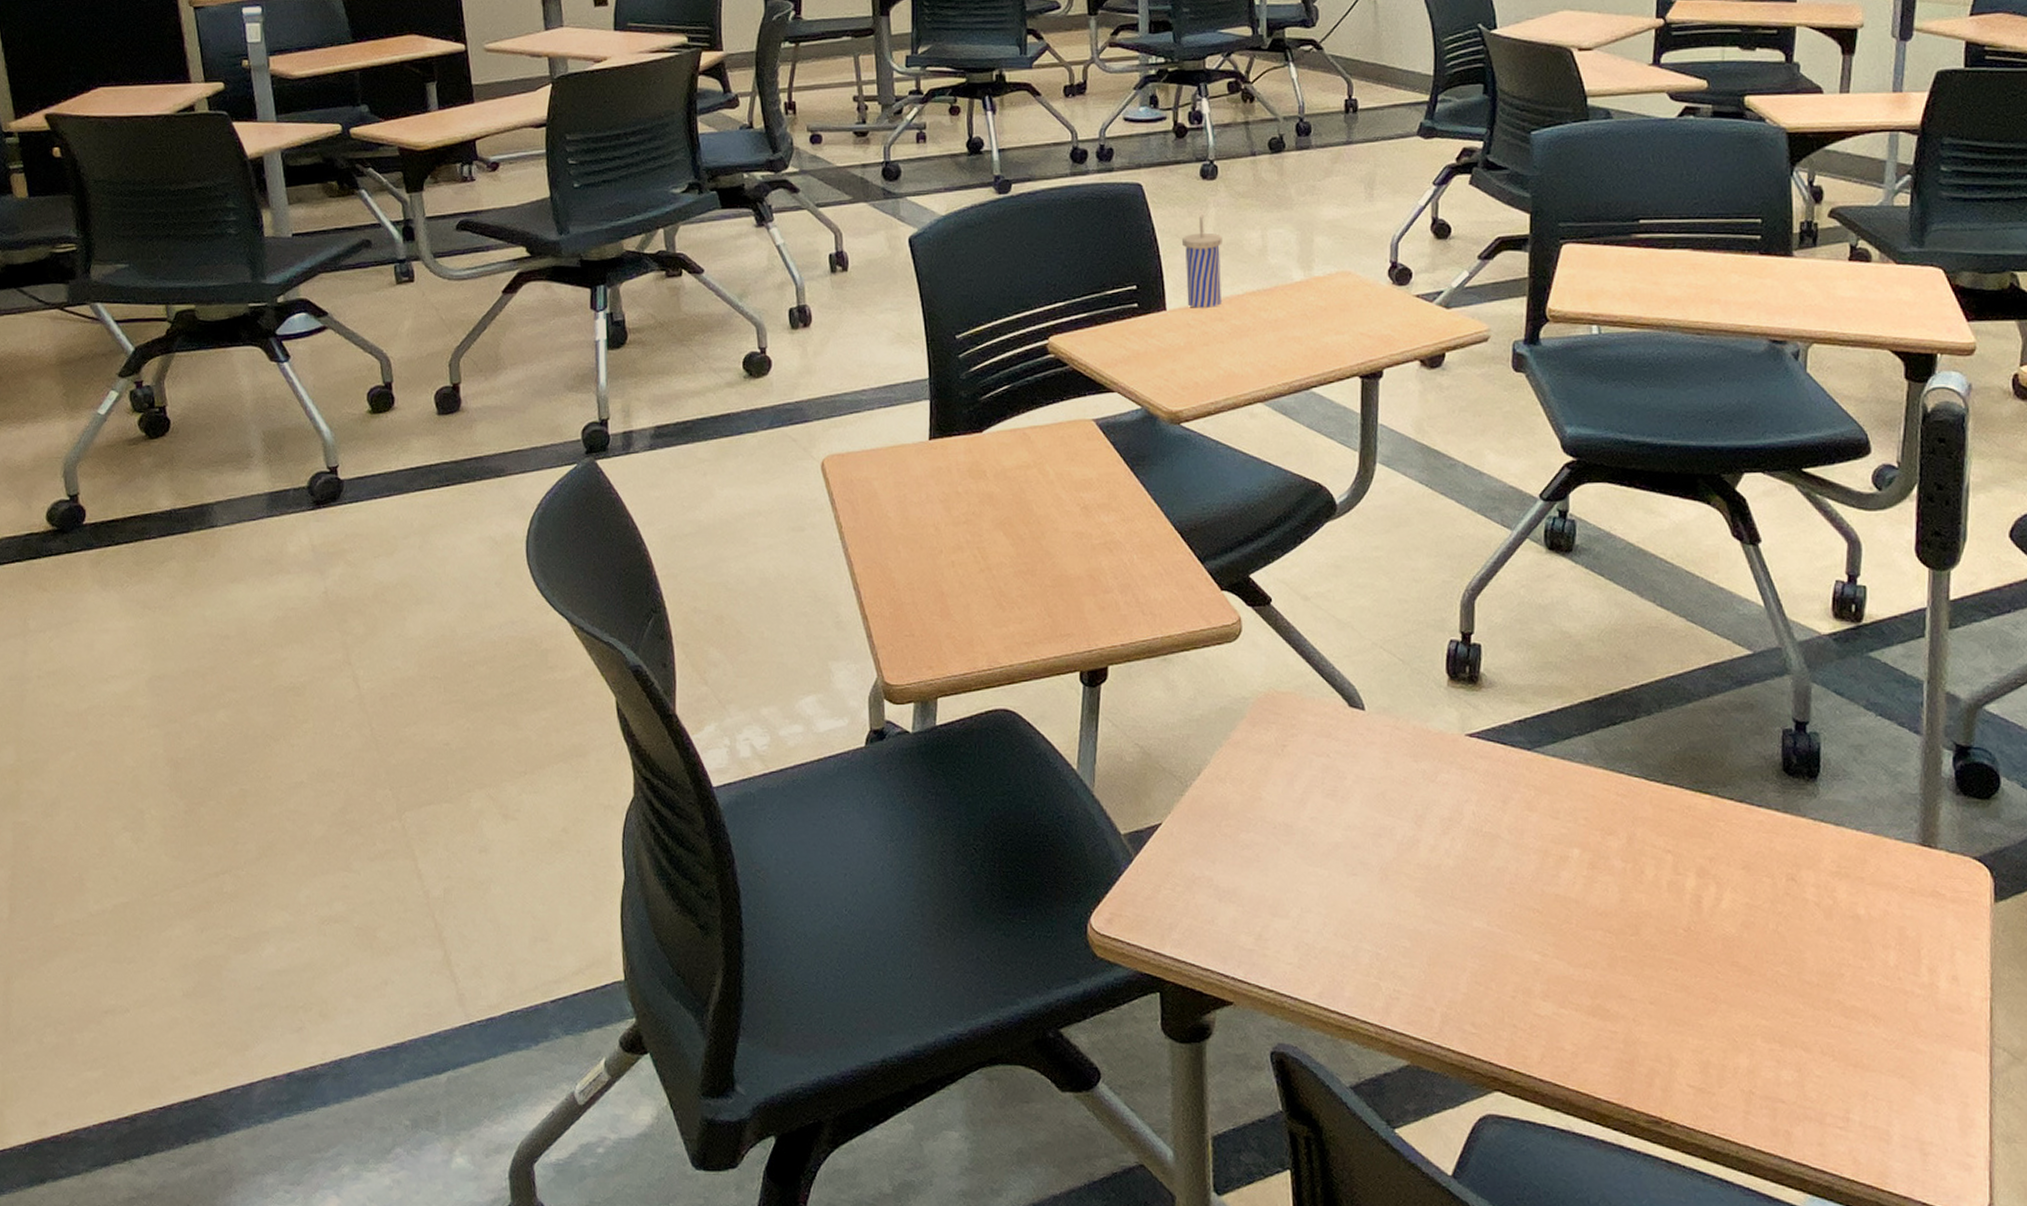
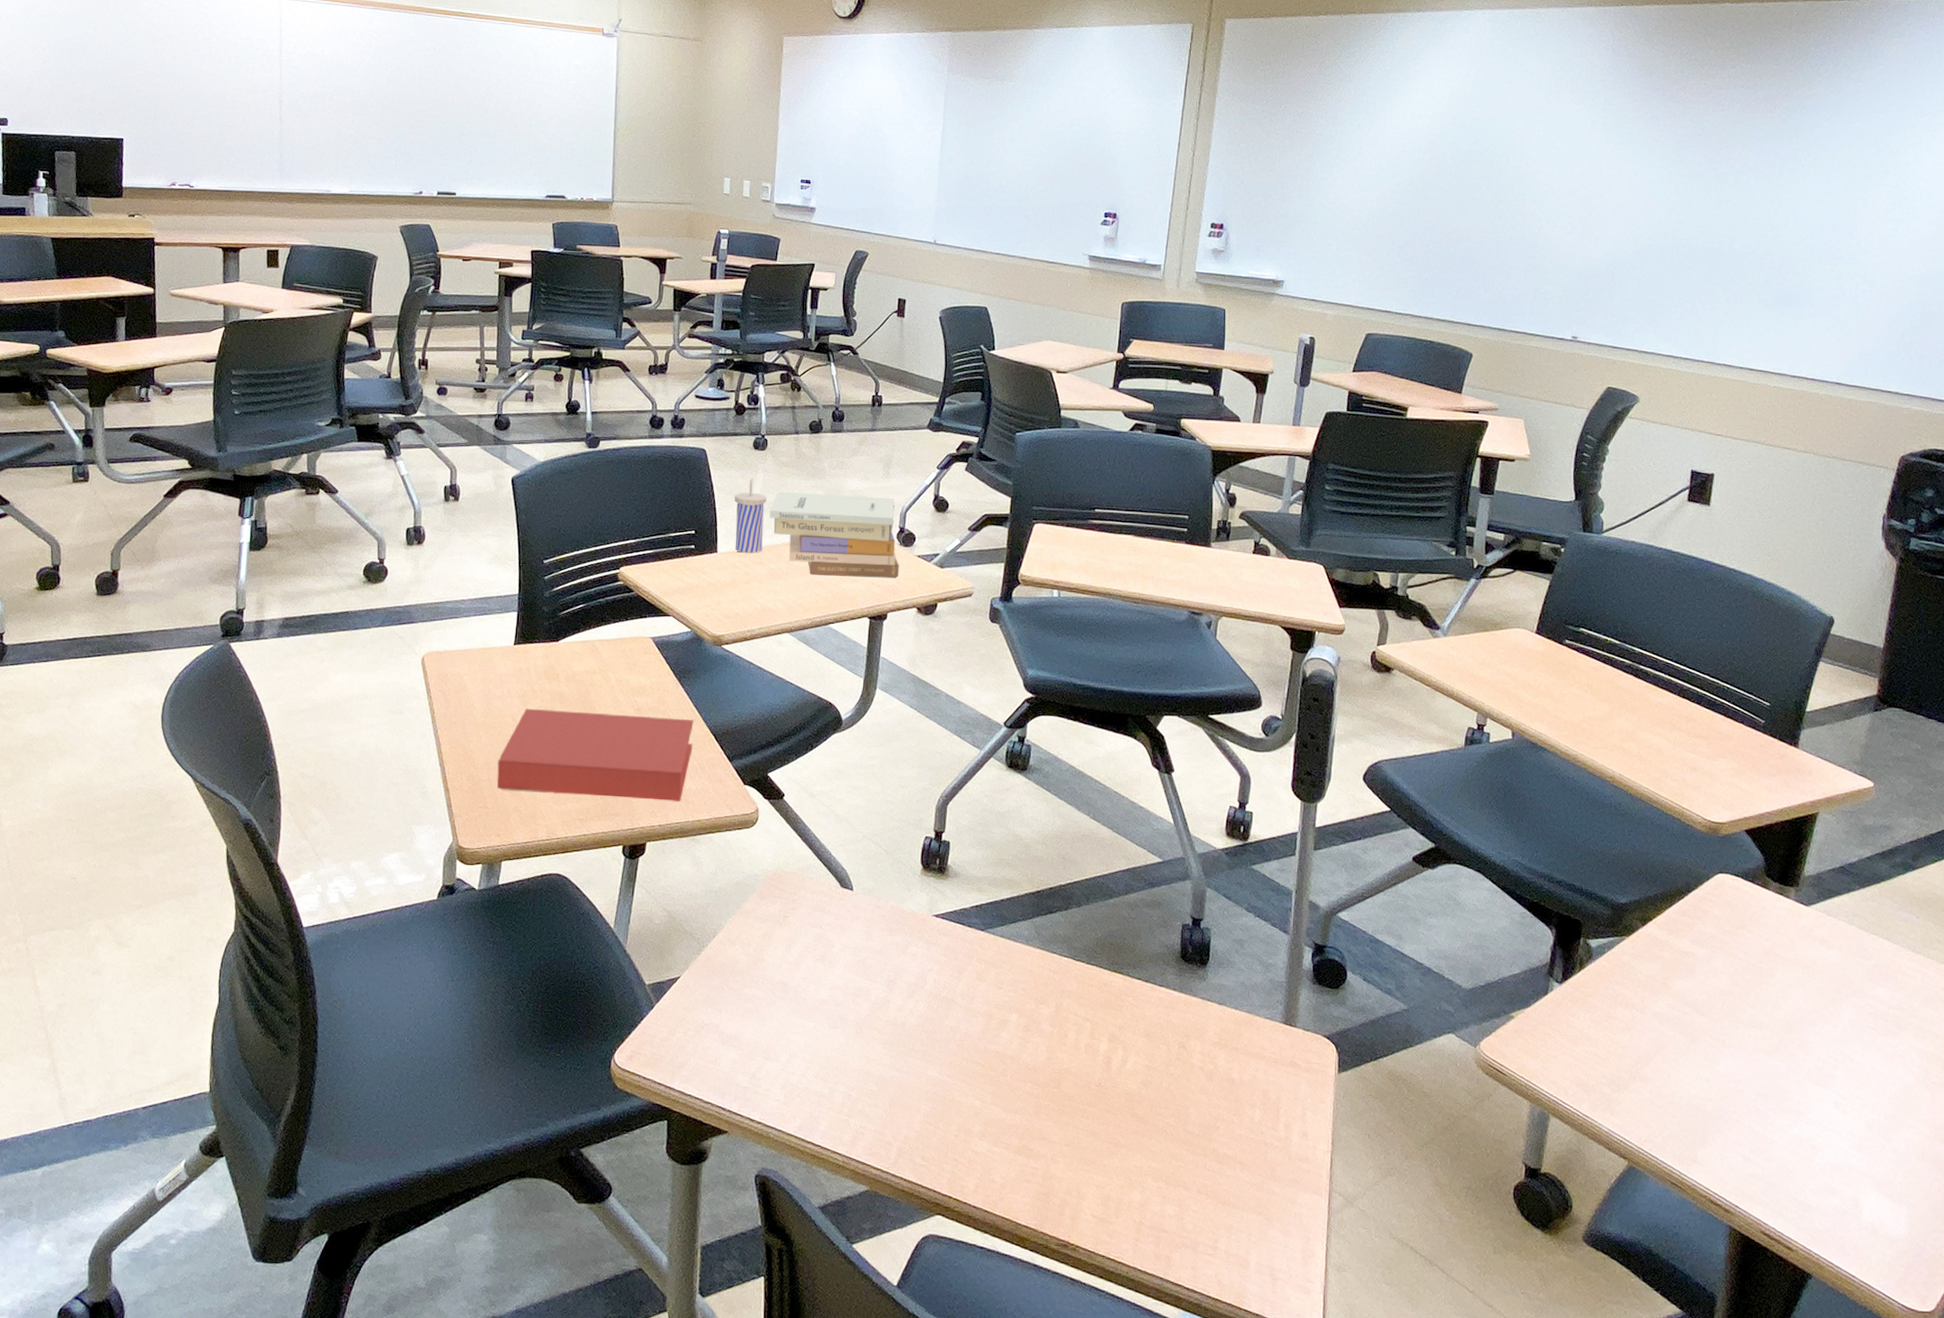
book: none [922,514,1155,615] -> present [497,708,694,801]
books: none [1227,226,1394,329] -> present [769,491,899,578]

